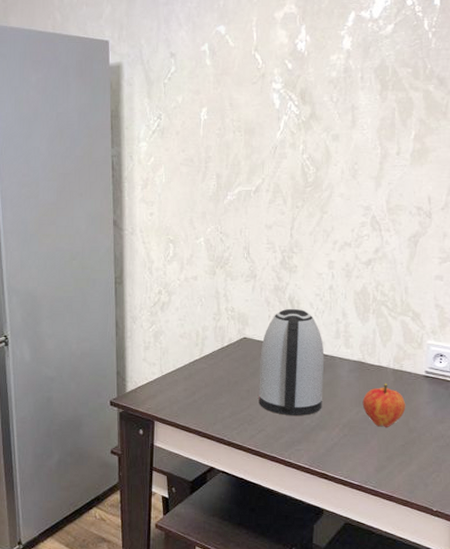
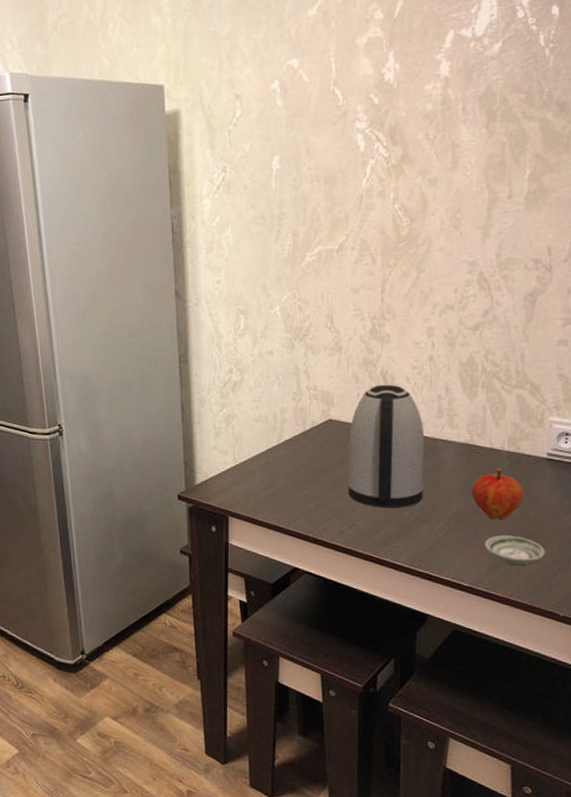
saucer: none [372,441,422,467] -> present [485,535,545,566]

